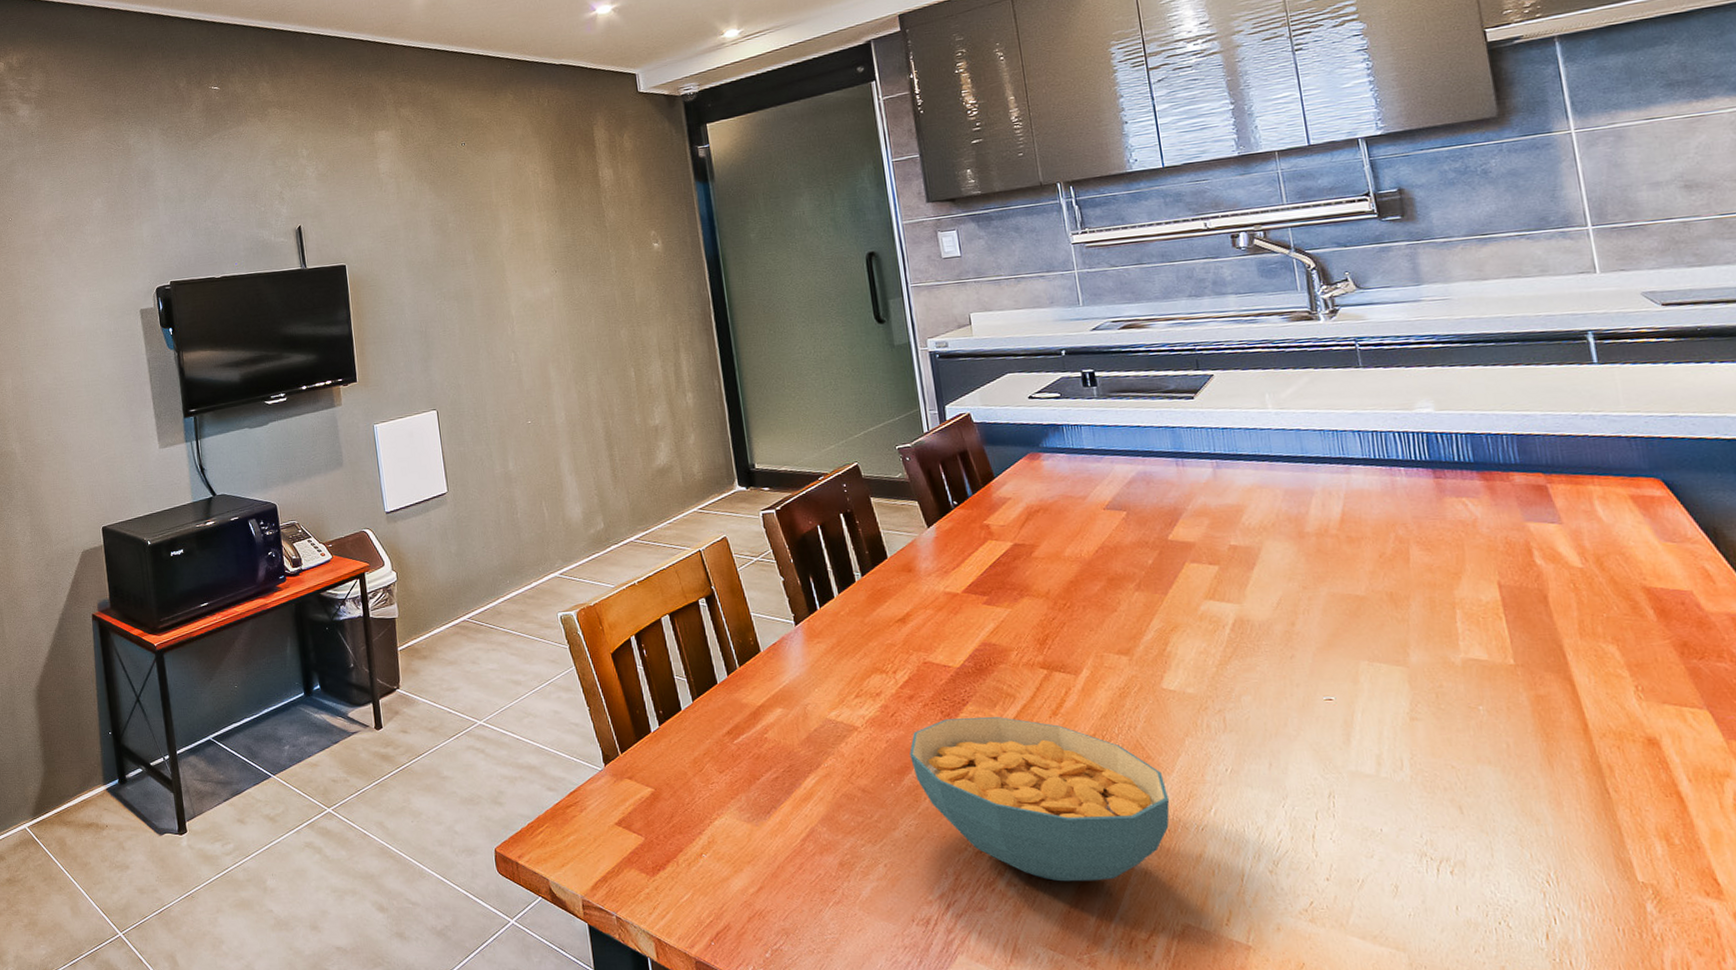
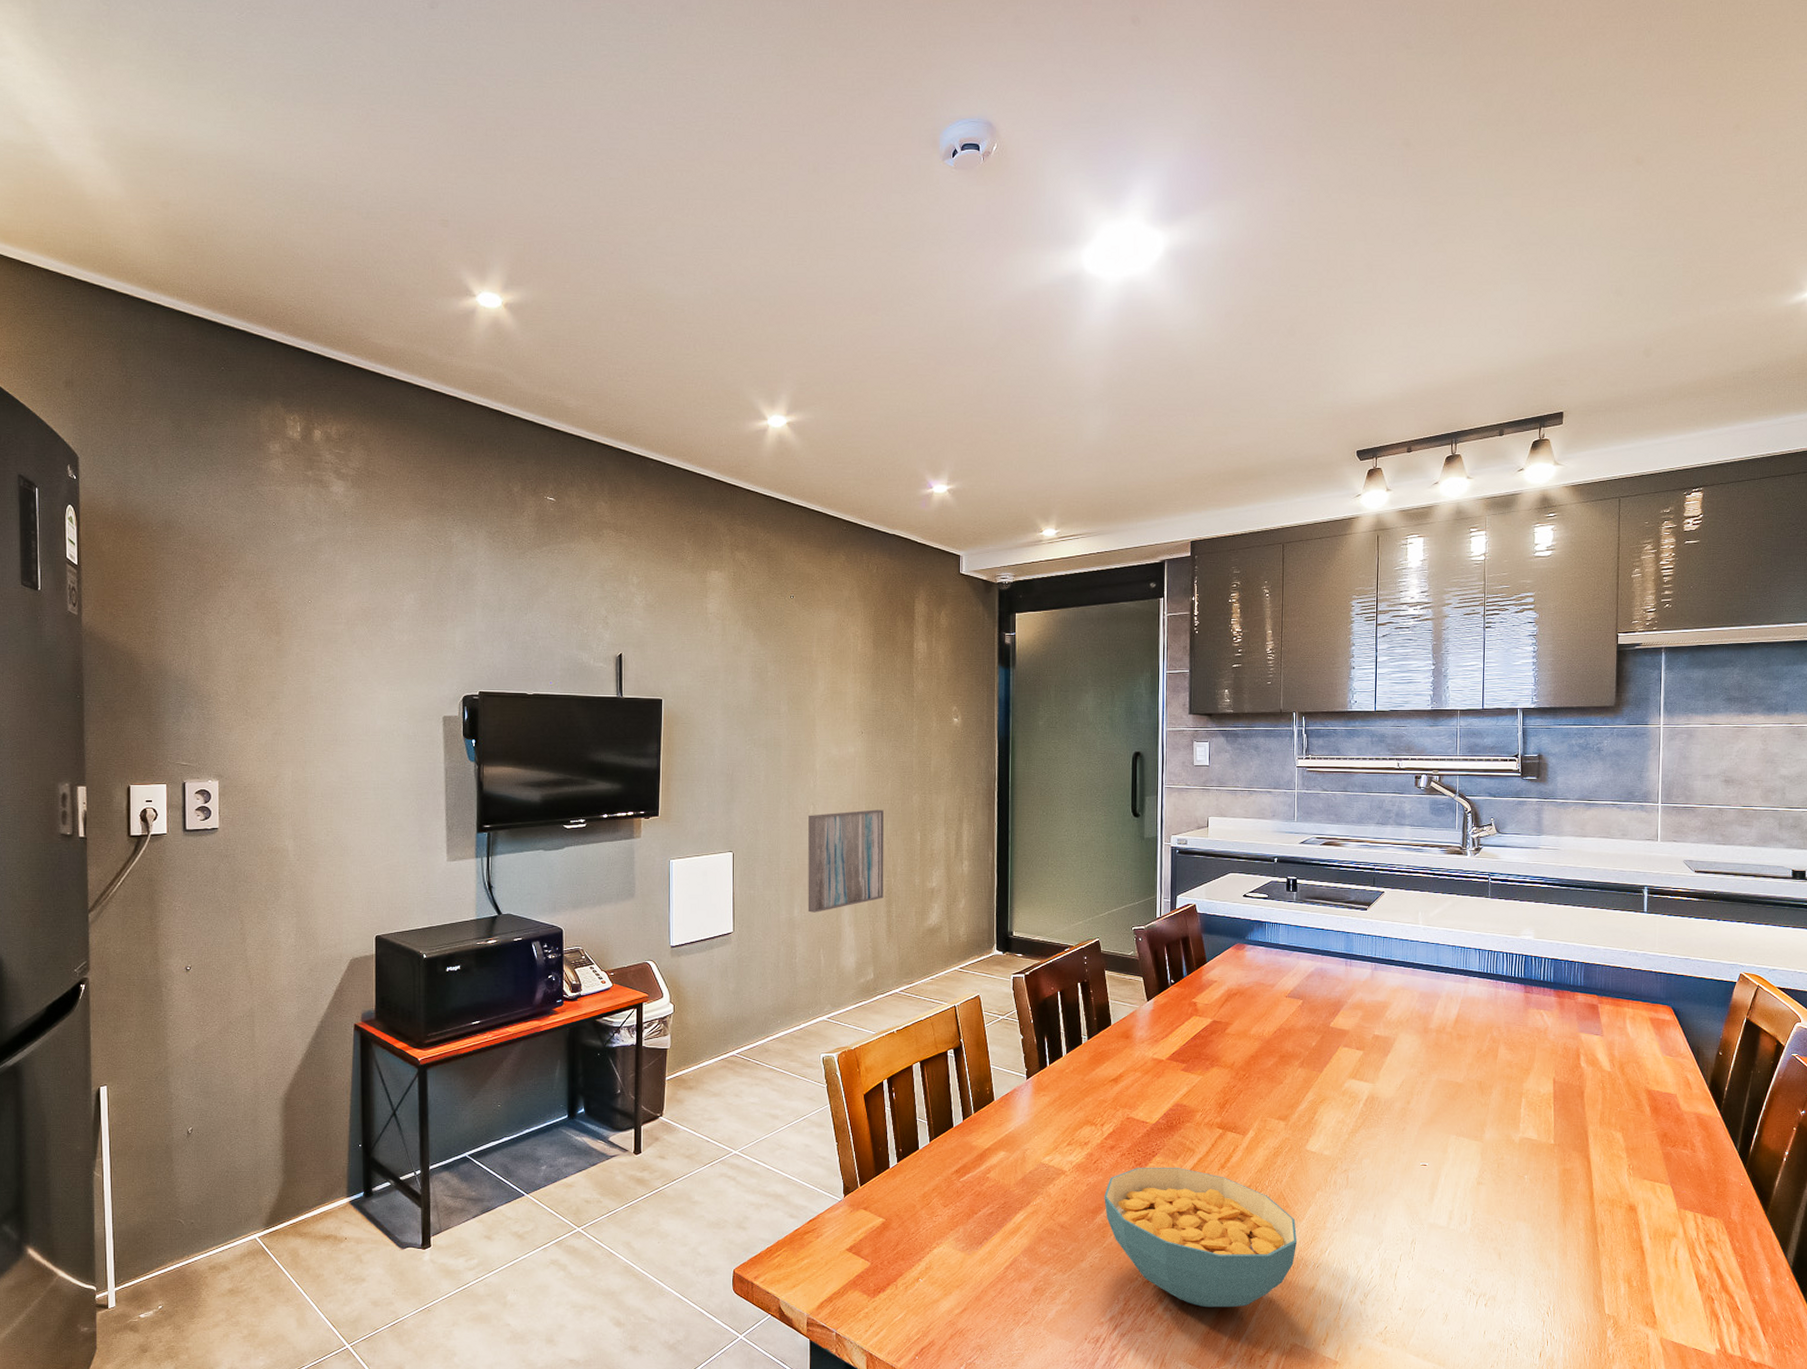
wall art: none [510,348,603,465] -> present [807,809,885,913]

